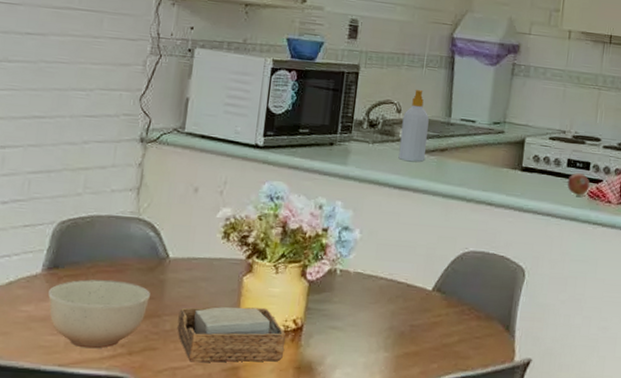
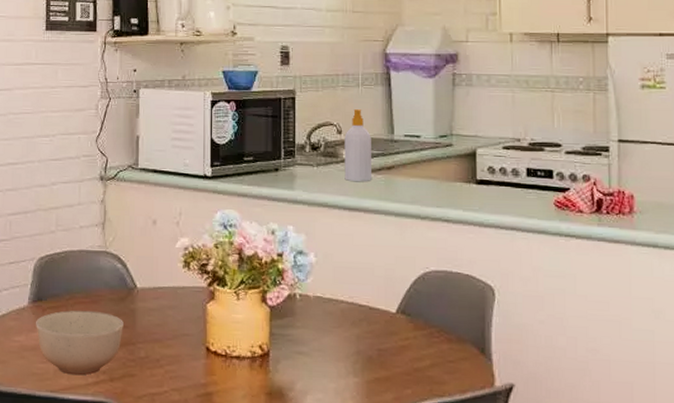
napkin holder: present [177,307,286,363] -> none [151,333,254,389]
fruit: present [567,173,590,196] -> none [529,182,556,207]

